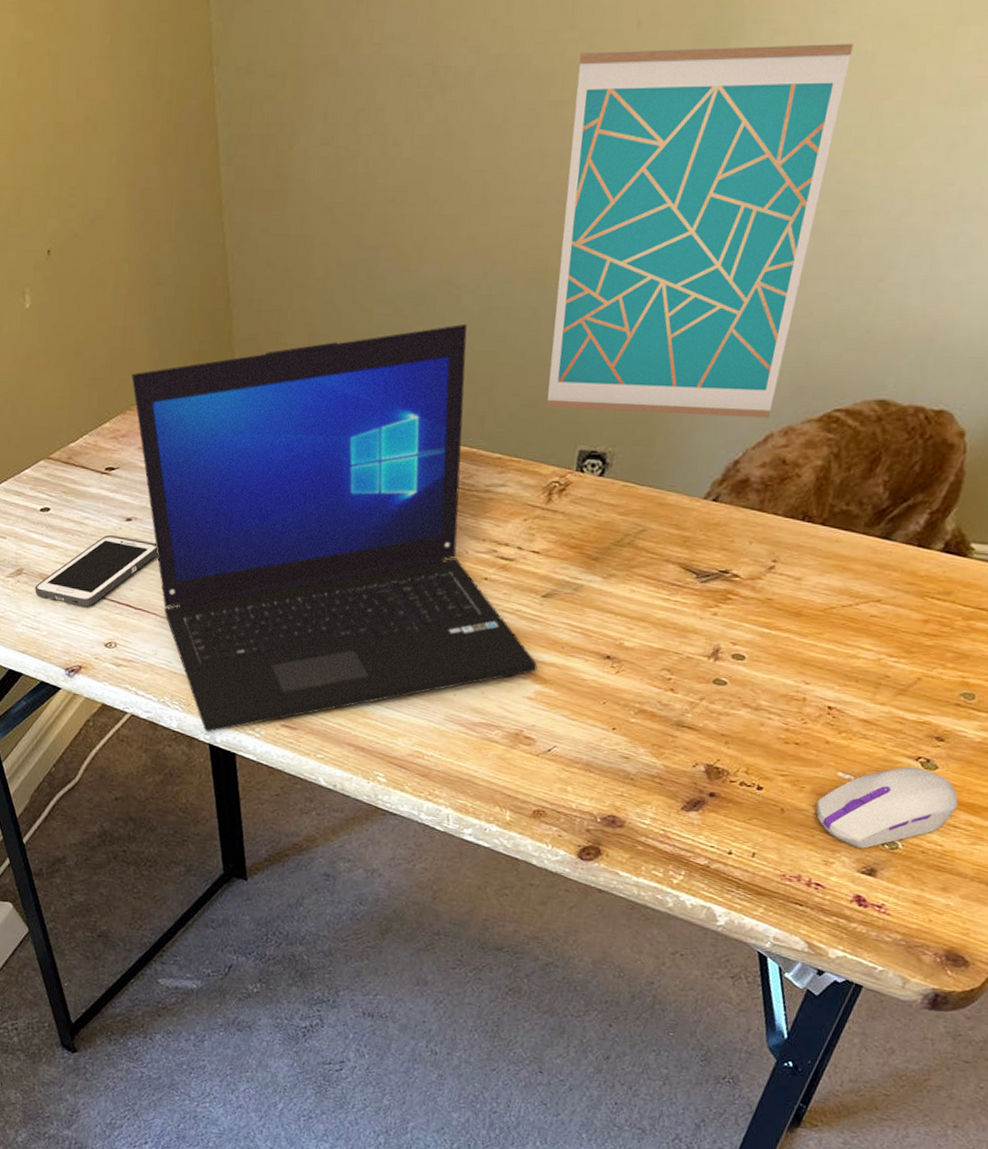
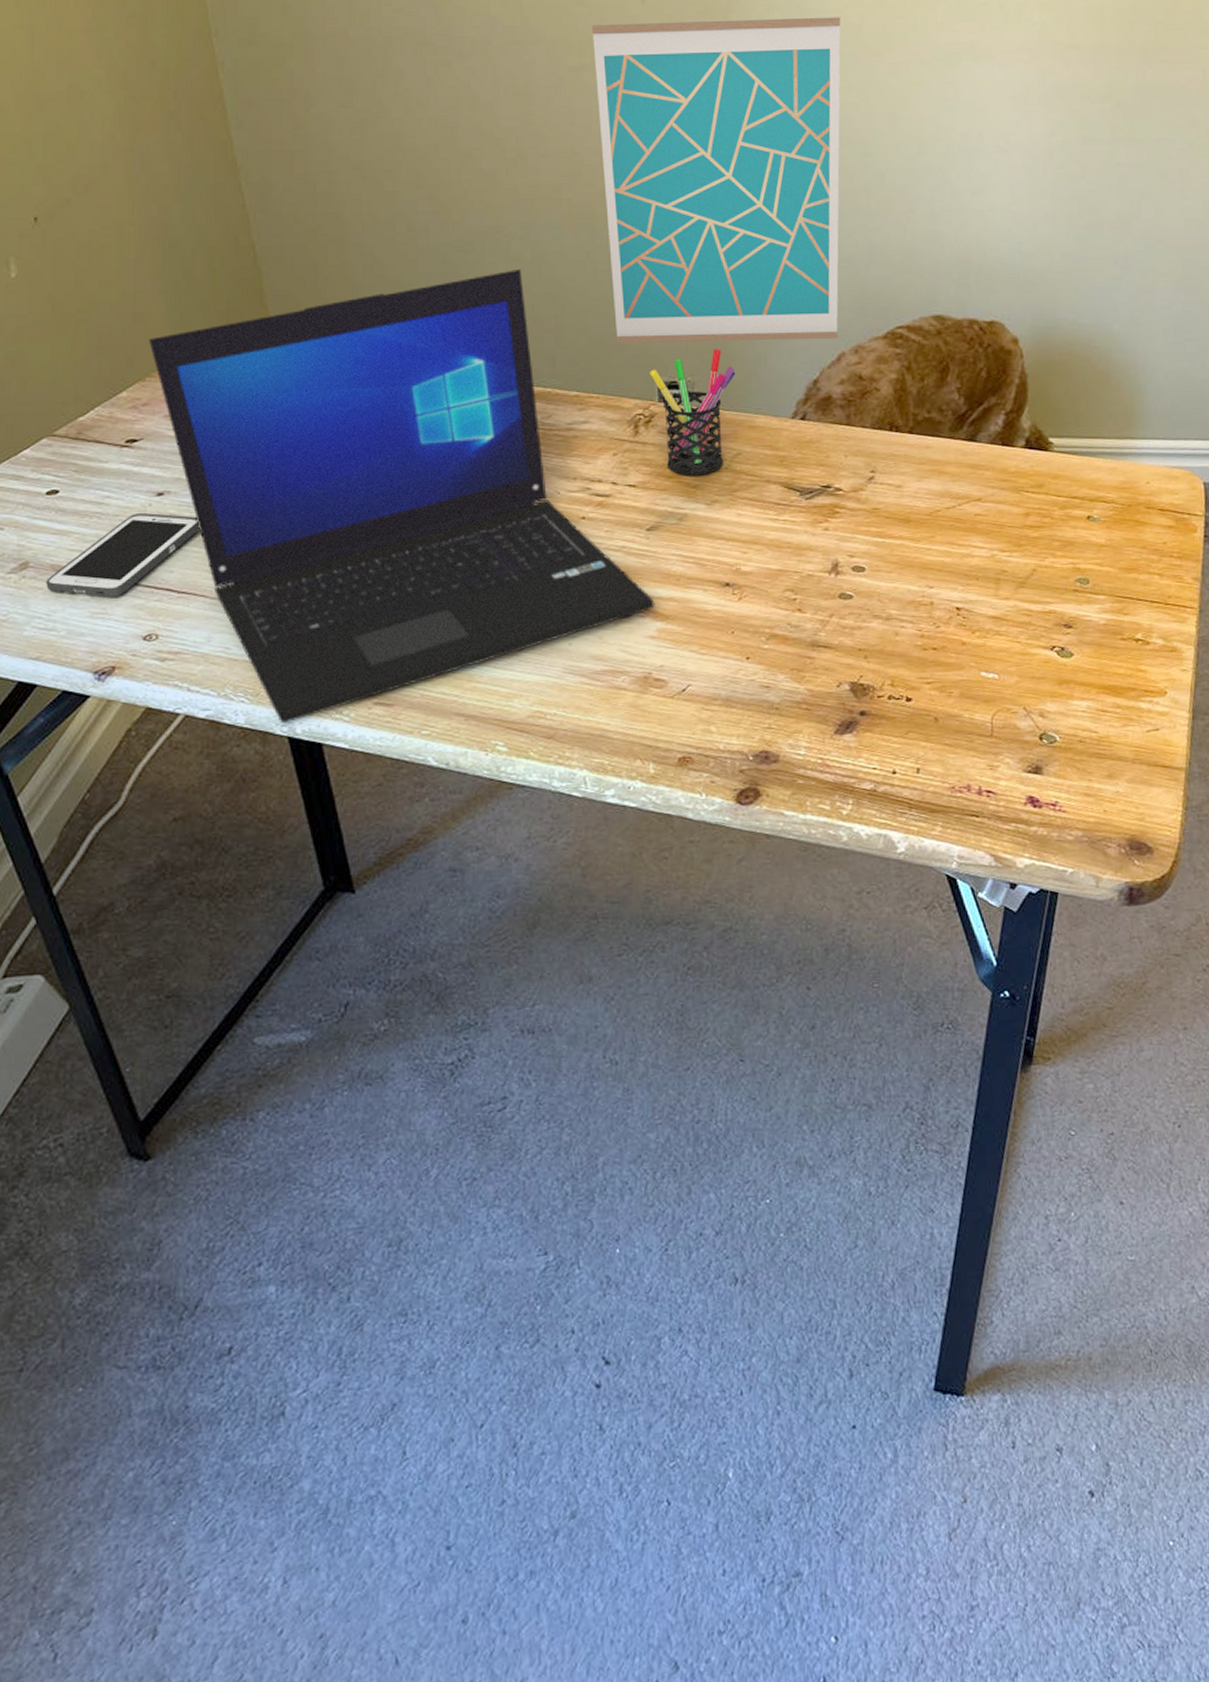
pen holder: none [572,420,657,549] -> present [650,349,736,476]
computer mouse: present [816,767,958,849] -> none [968,658,1101,747]

